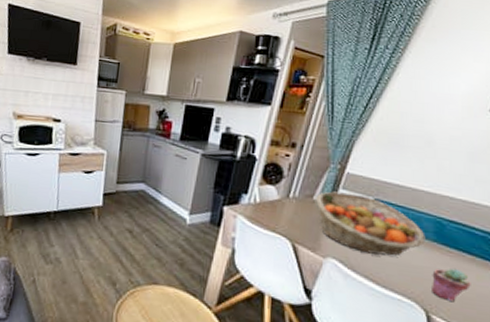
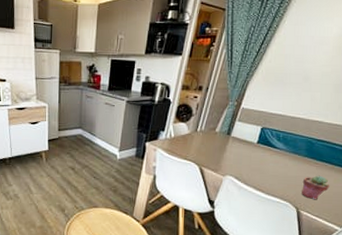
fruit basket: present [316,191,426,256] -> none [218,124,299,170]

